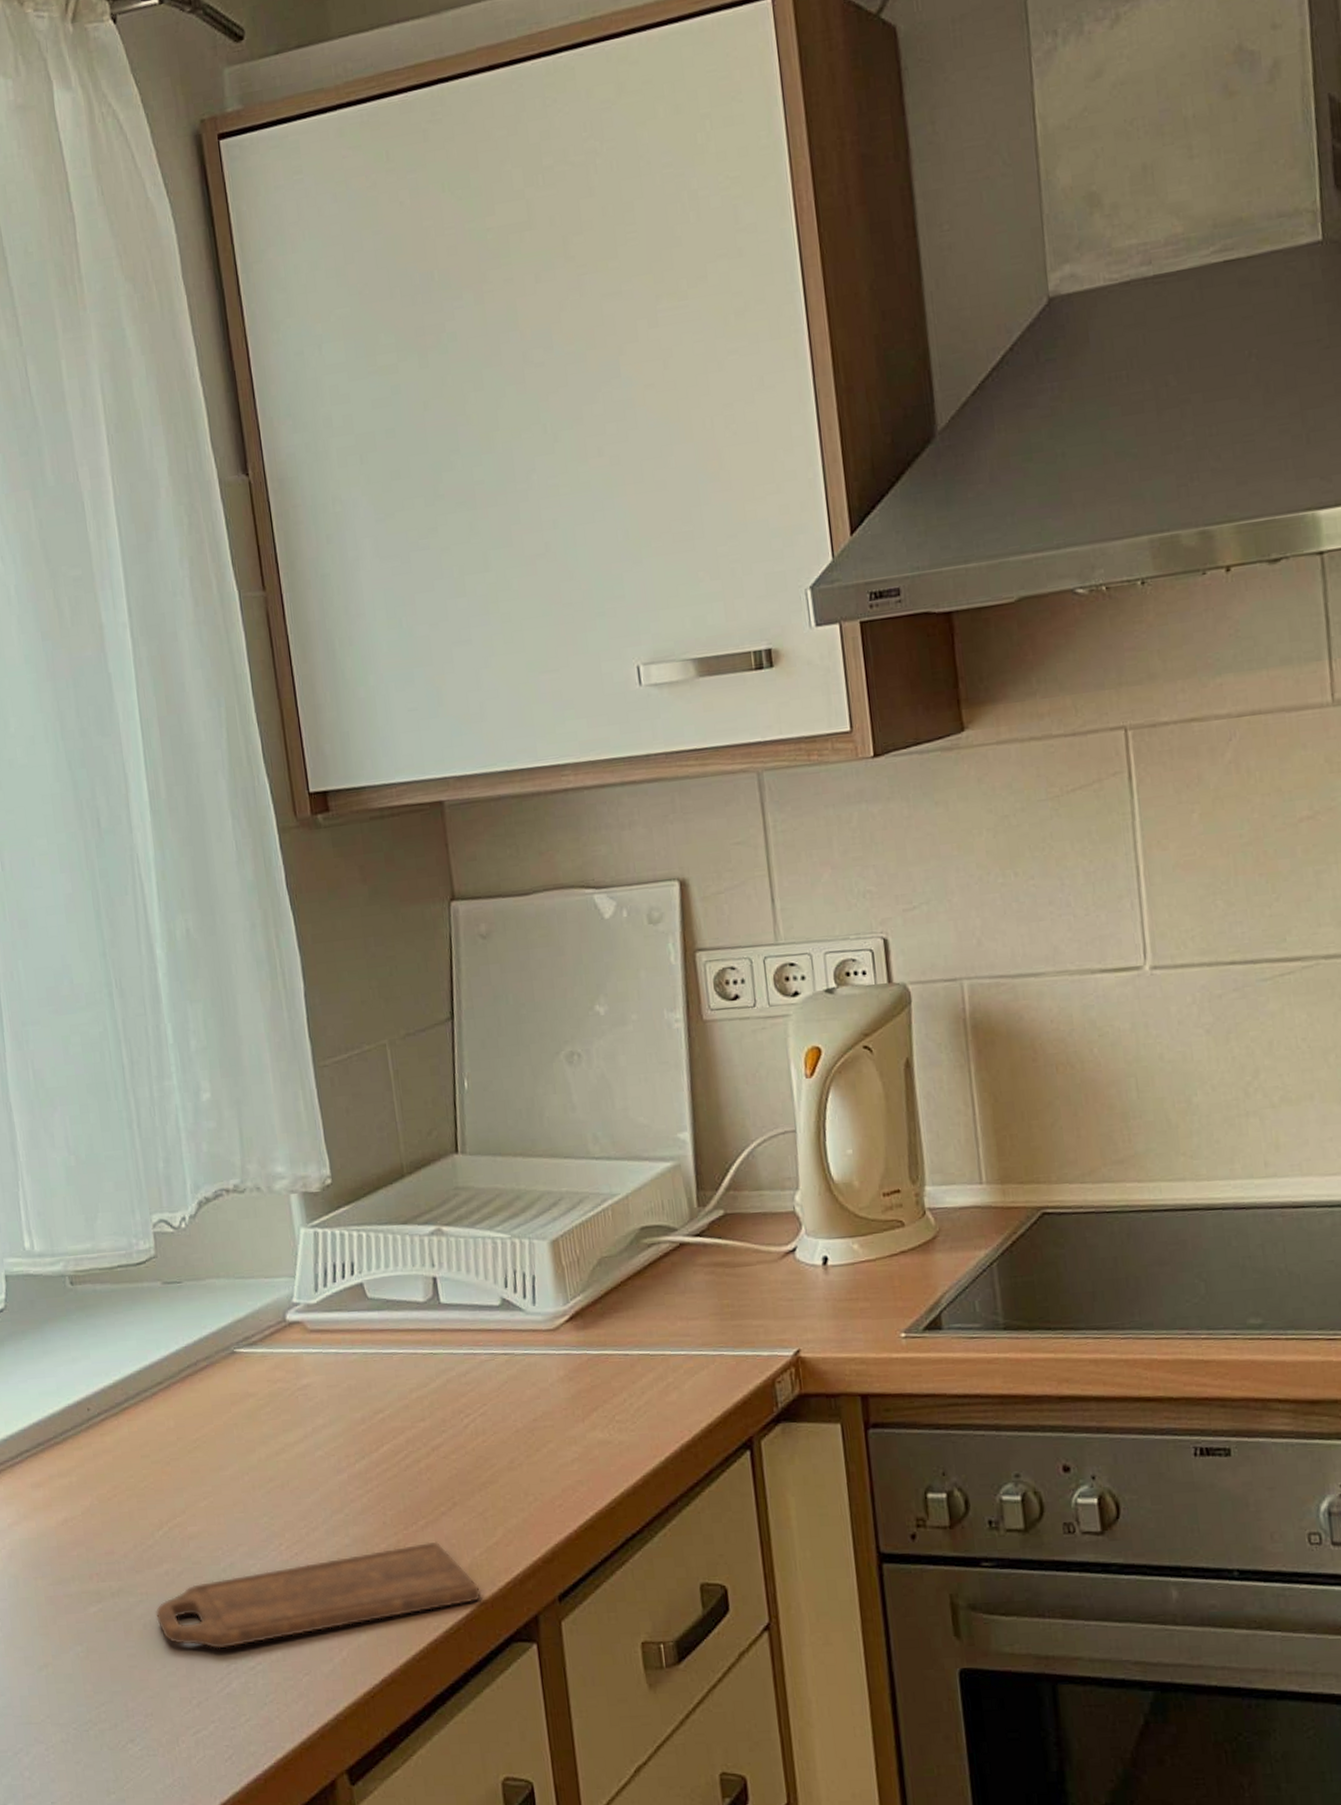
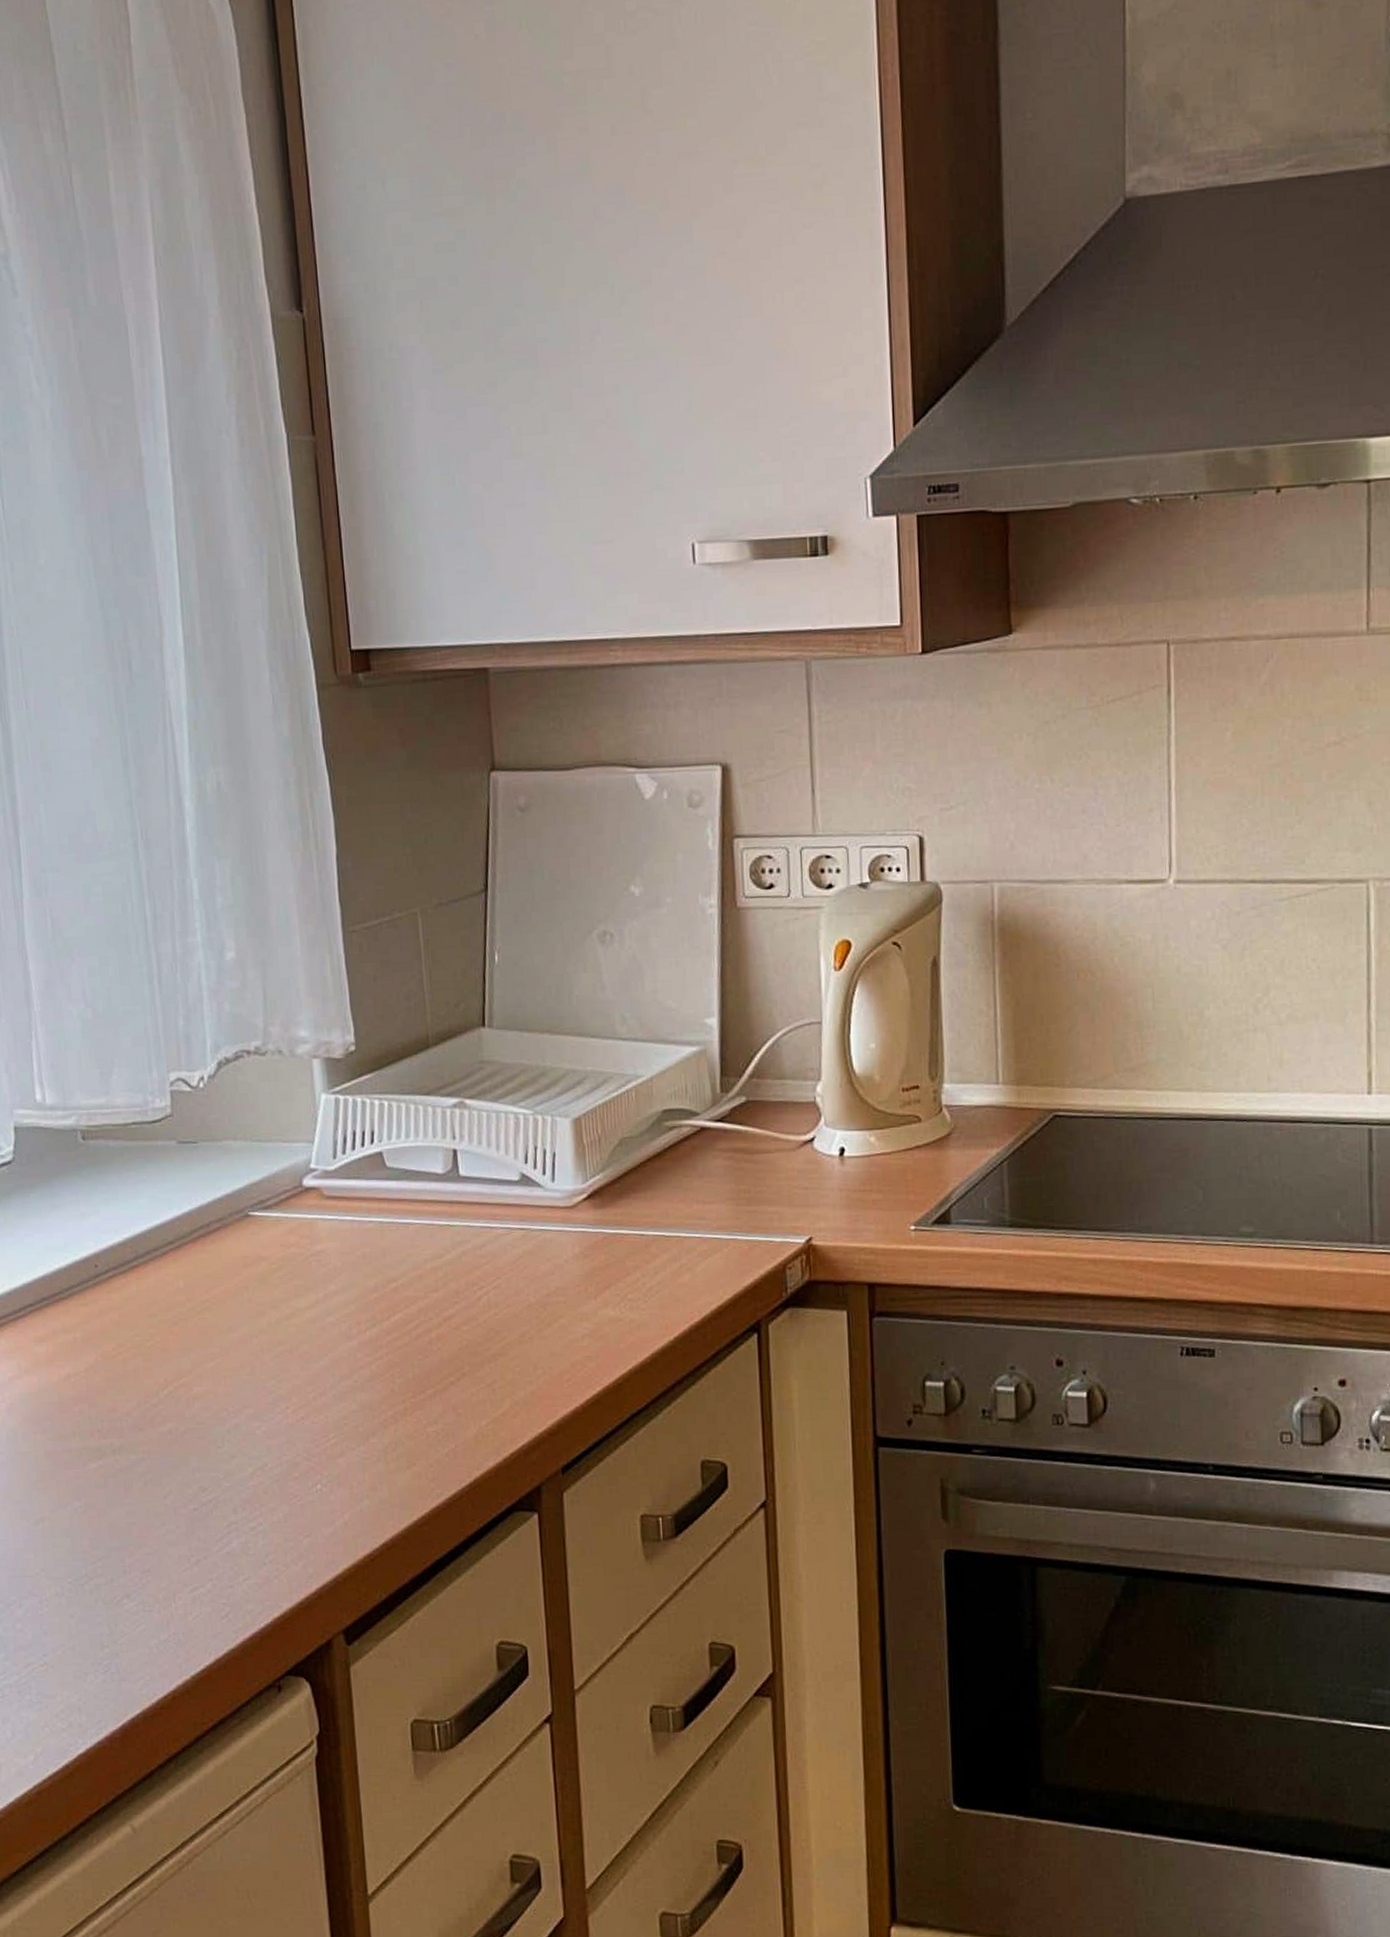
cutting board: present [156,1541,481,1649] -> none [157,1410,485,1509]

